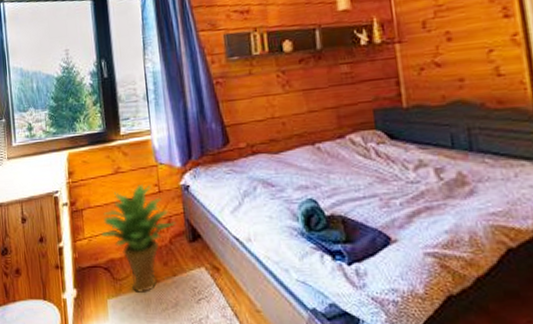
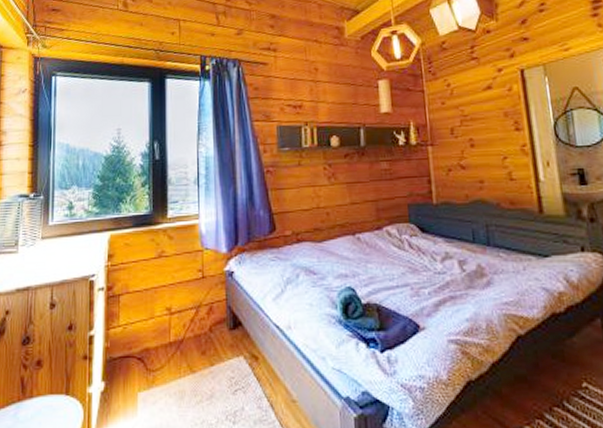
potted plant: present [101,183,176,293] -> none [138,268,218,384]

